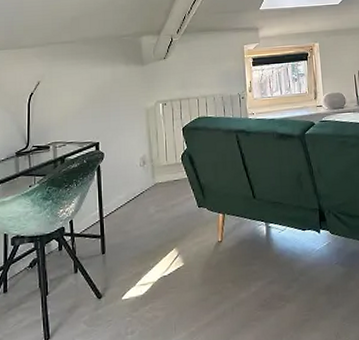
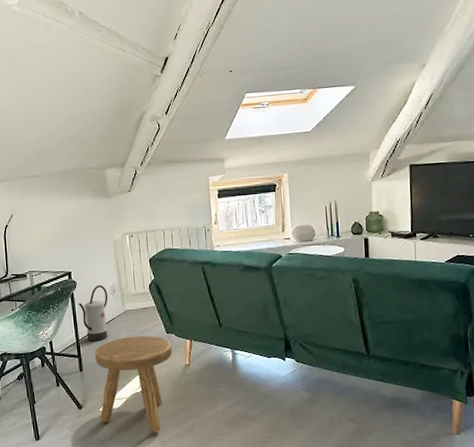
watering can: none [105,155,138,219] -> present [78,284,108,341]
stool: none [120,210,204,323] -> present [95,336,173,433]

